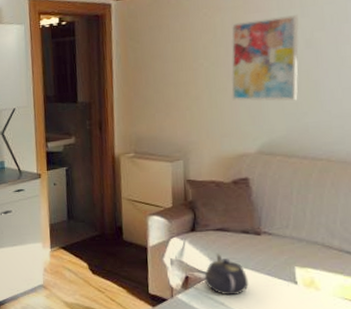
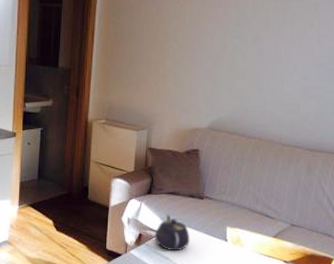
wall art: present [231,15,299,102] -> none [192,13,250,87]

